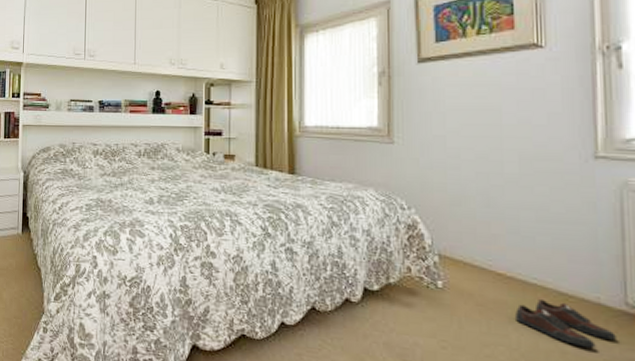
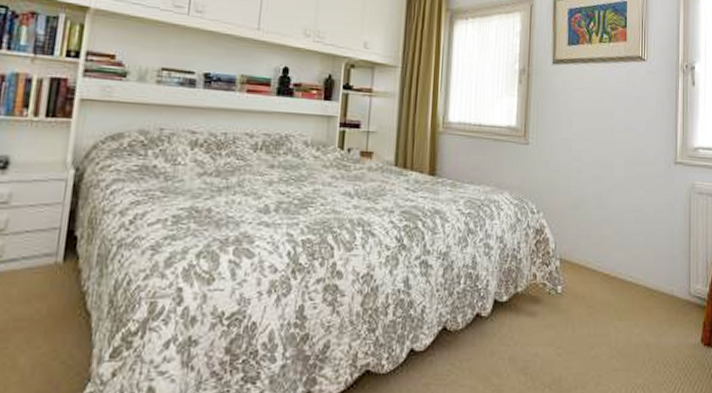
shoe: present [515,298,616,349] -> none [616,295,682,338]

